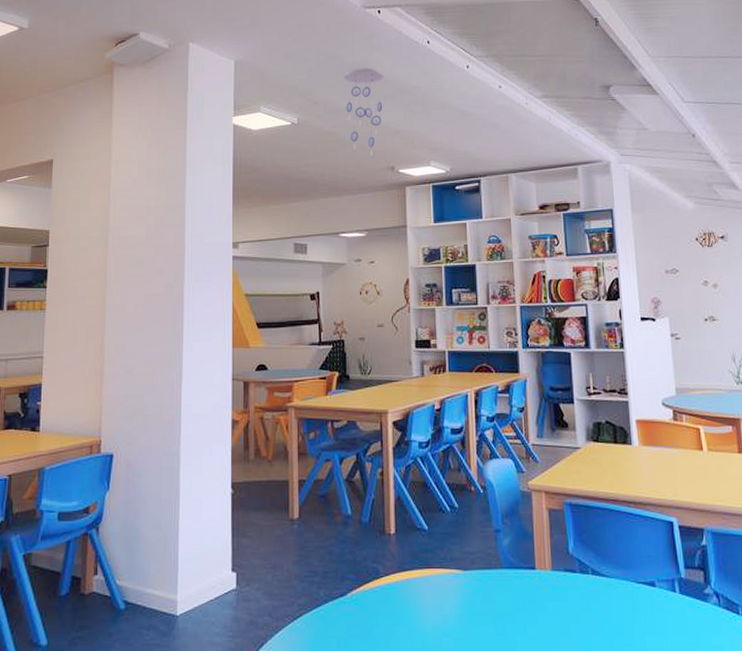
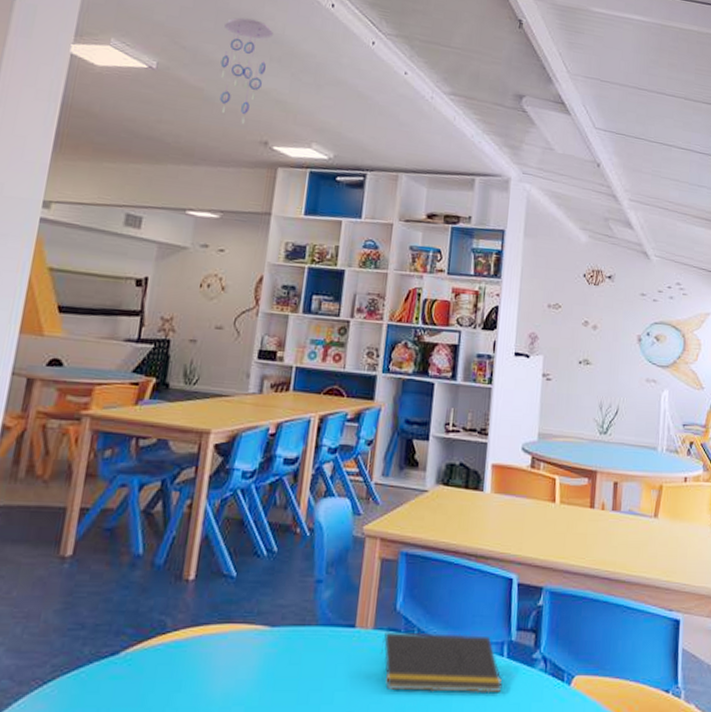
notepad: none [561,572,679,626] -> present [380,631,503,693]

